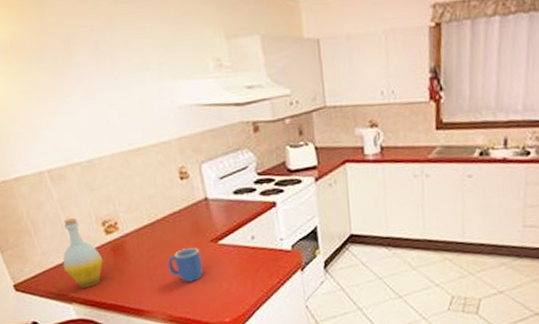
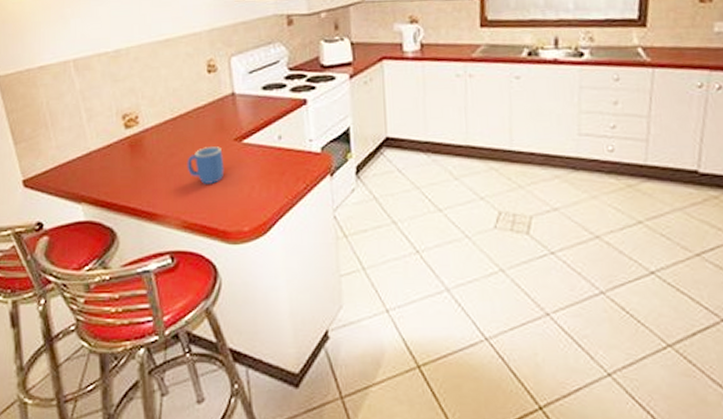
bottle: present [63,218,103,288] -> none [76,111,119,187]

